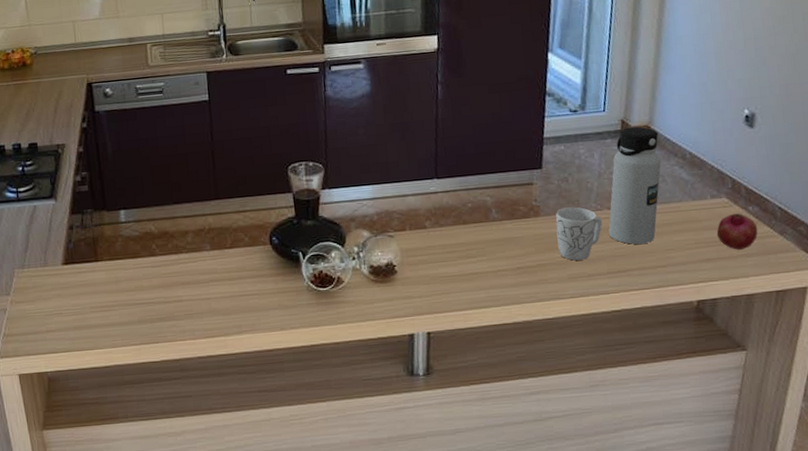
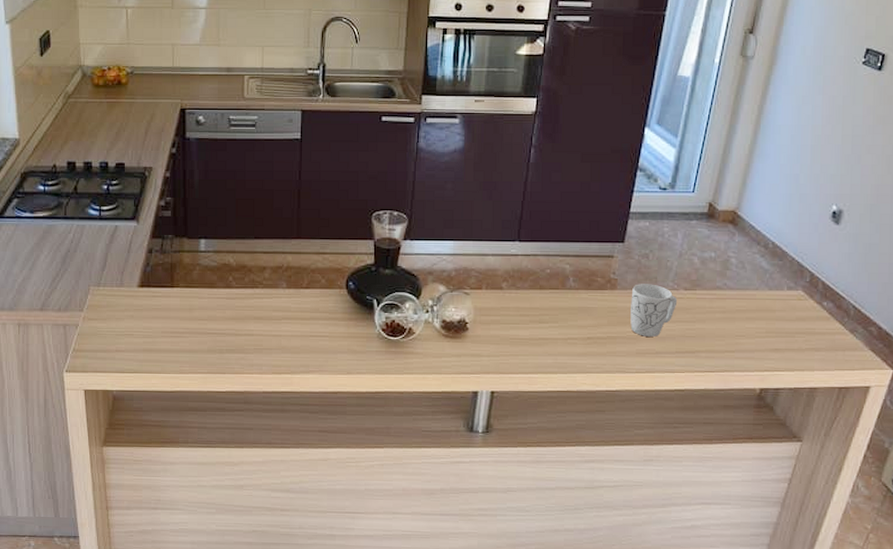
water bottle: present [608,126,662,245] -> none [682,211,744,328]
fruit: present [716,213,758,250] -> none [788,307,830,343]

